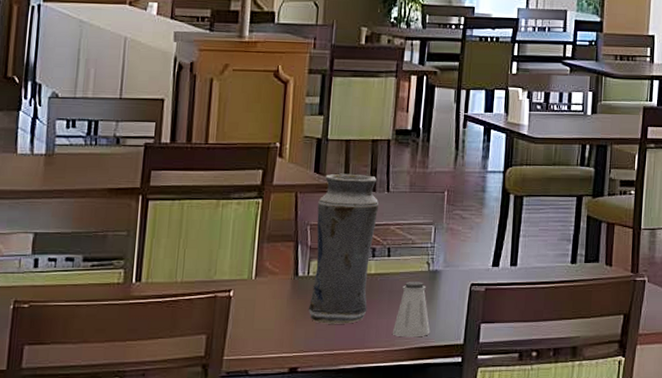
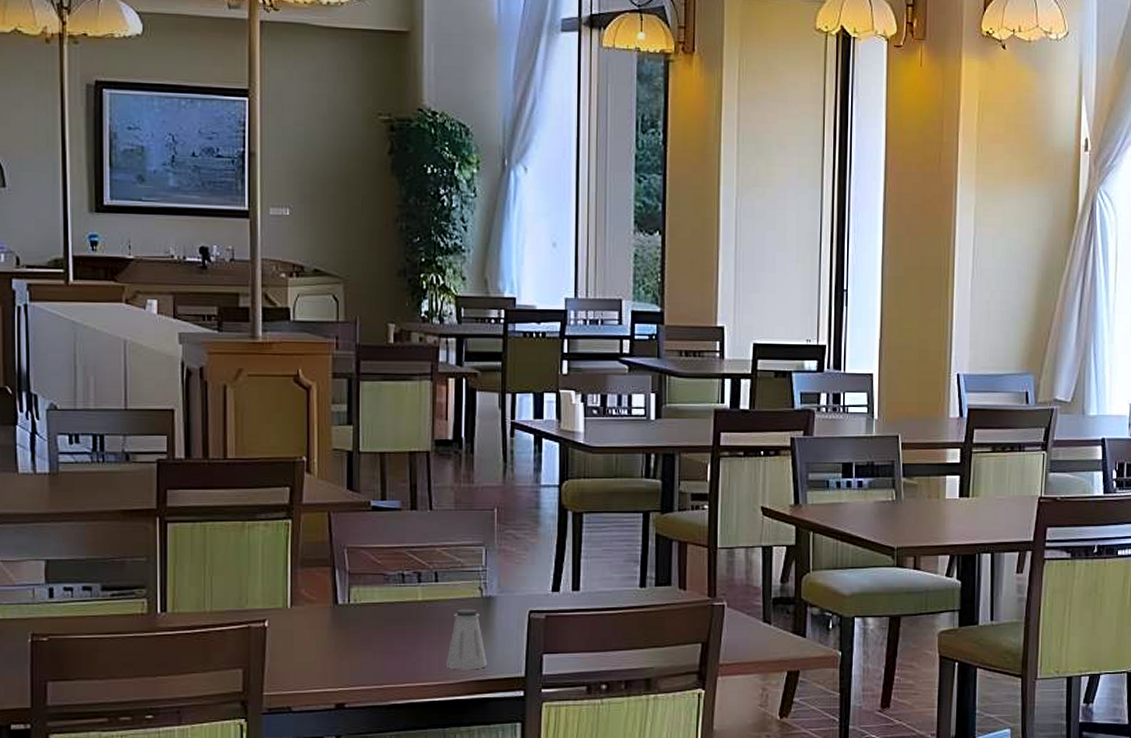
vase: present [308,173,380,324] -> none [351,490,422,656]

